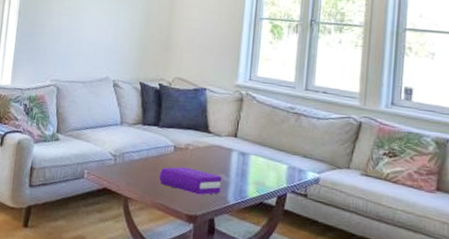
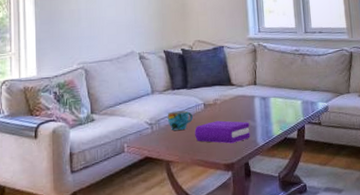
cup: none [132,147,160,169] -> present [167,110,193,130]

